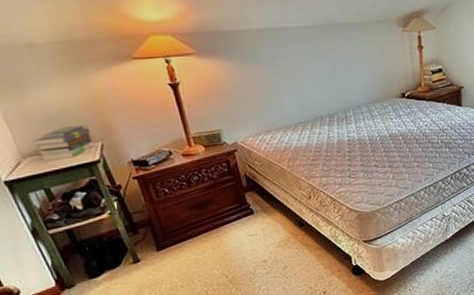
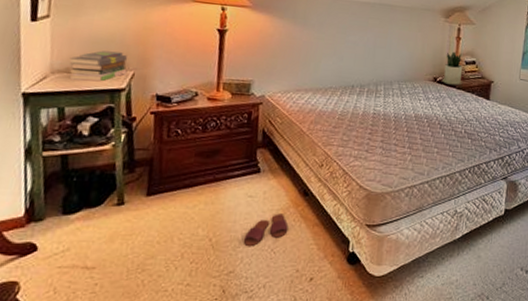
slippers: none [256,245,294,276] -> present [243,213,289,246]
planter: none [409,62,432,98] -> present [441,51,463,85]

